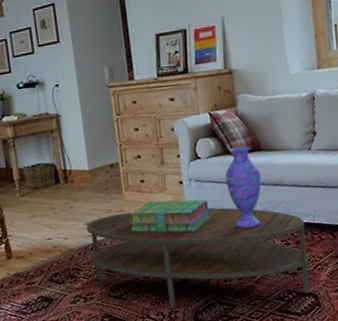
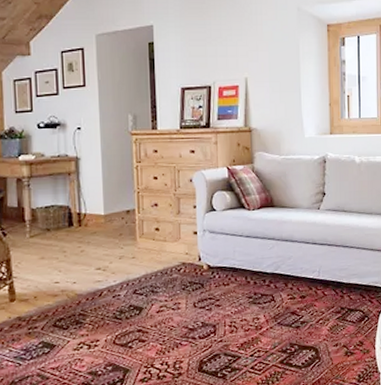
coffee table: present [86,207,310,308] -> none [97,259,311,358]
stack of books: present [129,199,212,233] -> none [141,249,223,283]
vase: present [225,146,262,229] -> none [238,201,273,282]

